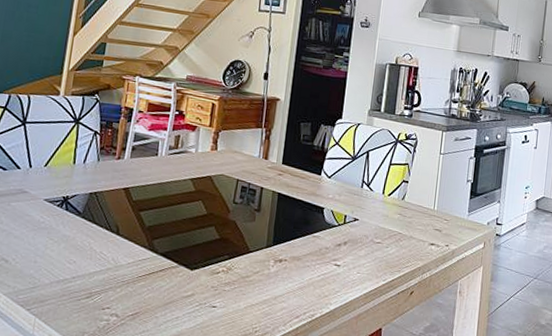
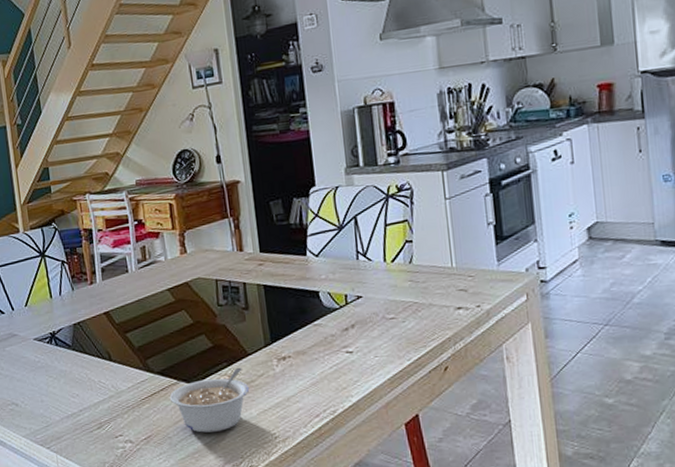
legume: none [166,262,244,318] -> present [169,368,250,433]

